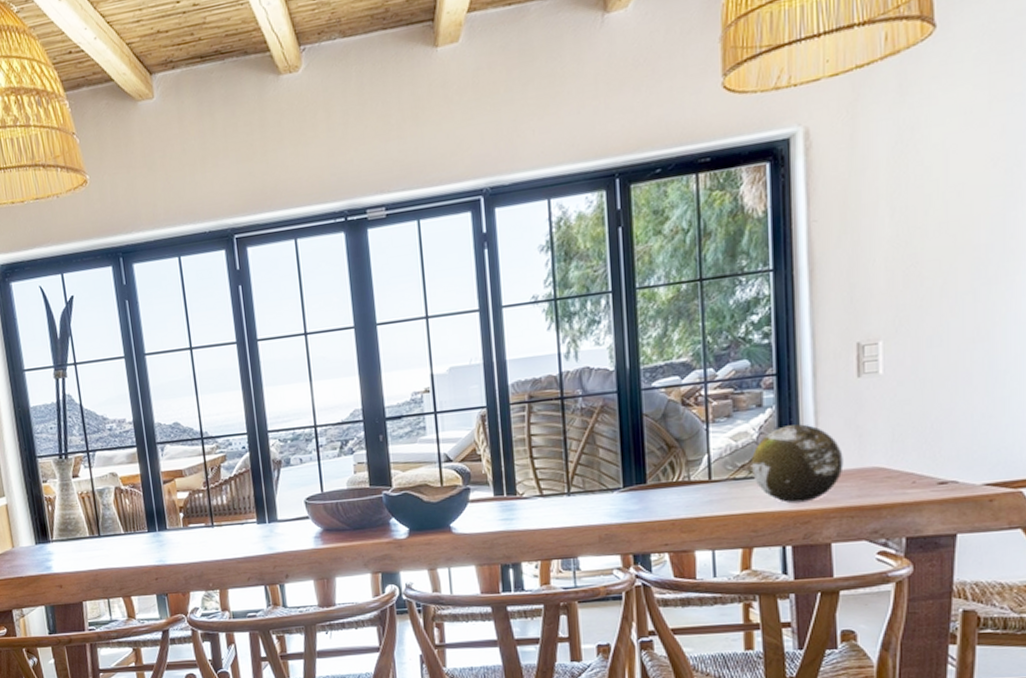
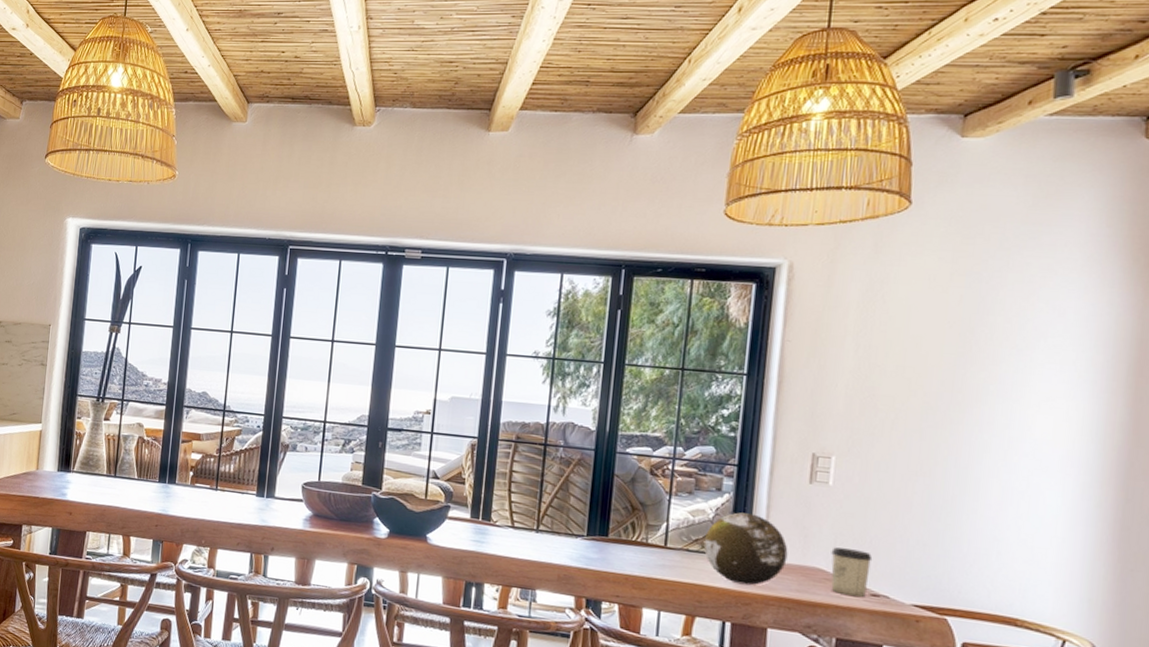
cup: none [890,438,936,490] -> present [831,547,873,598]

